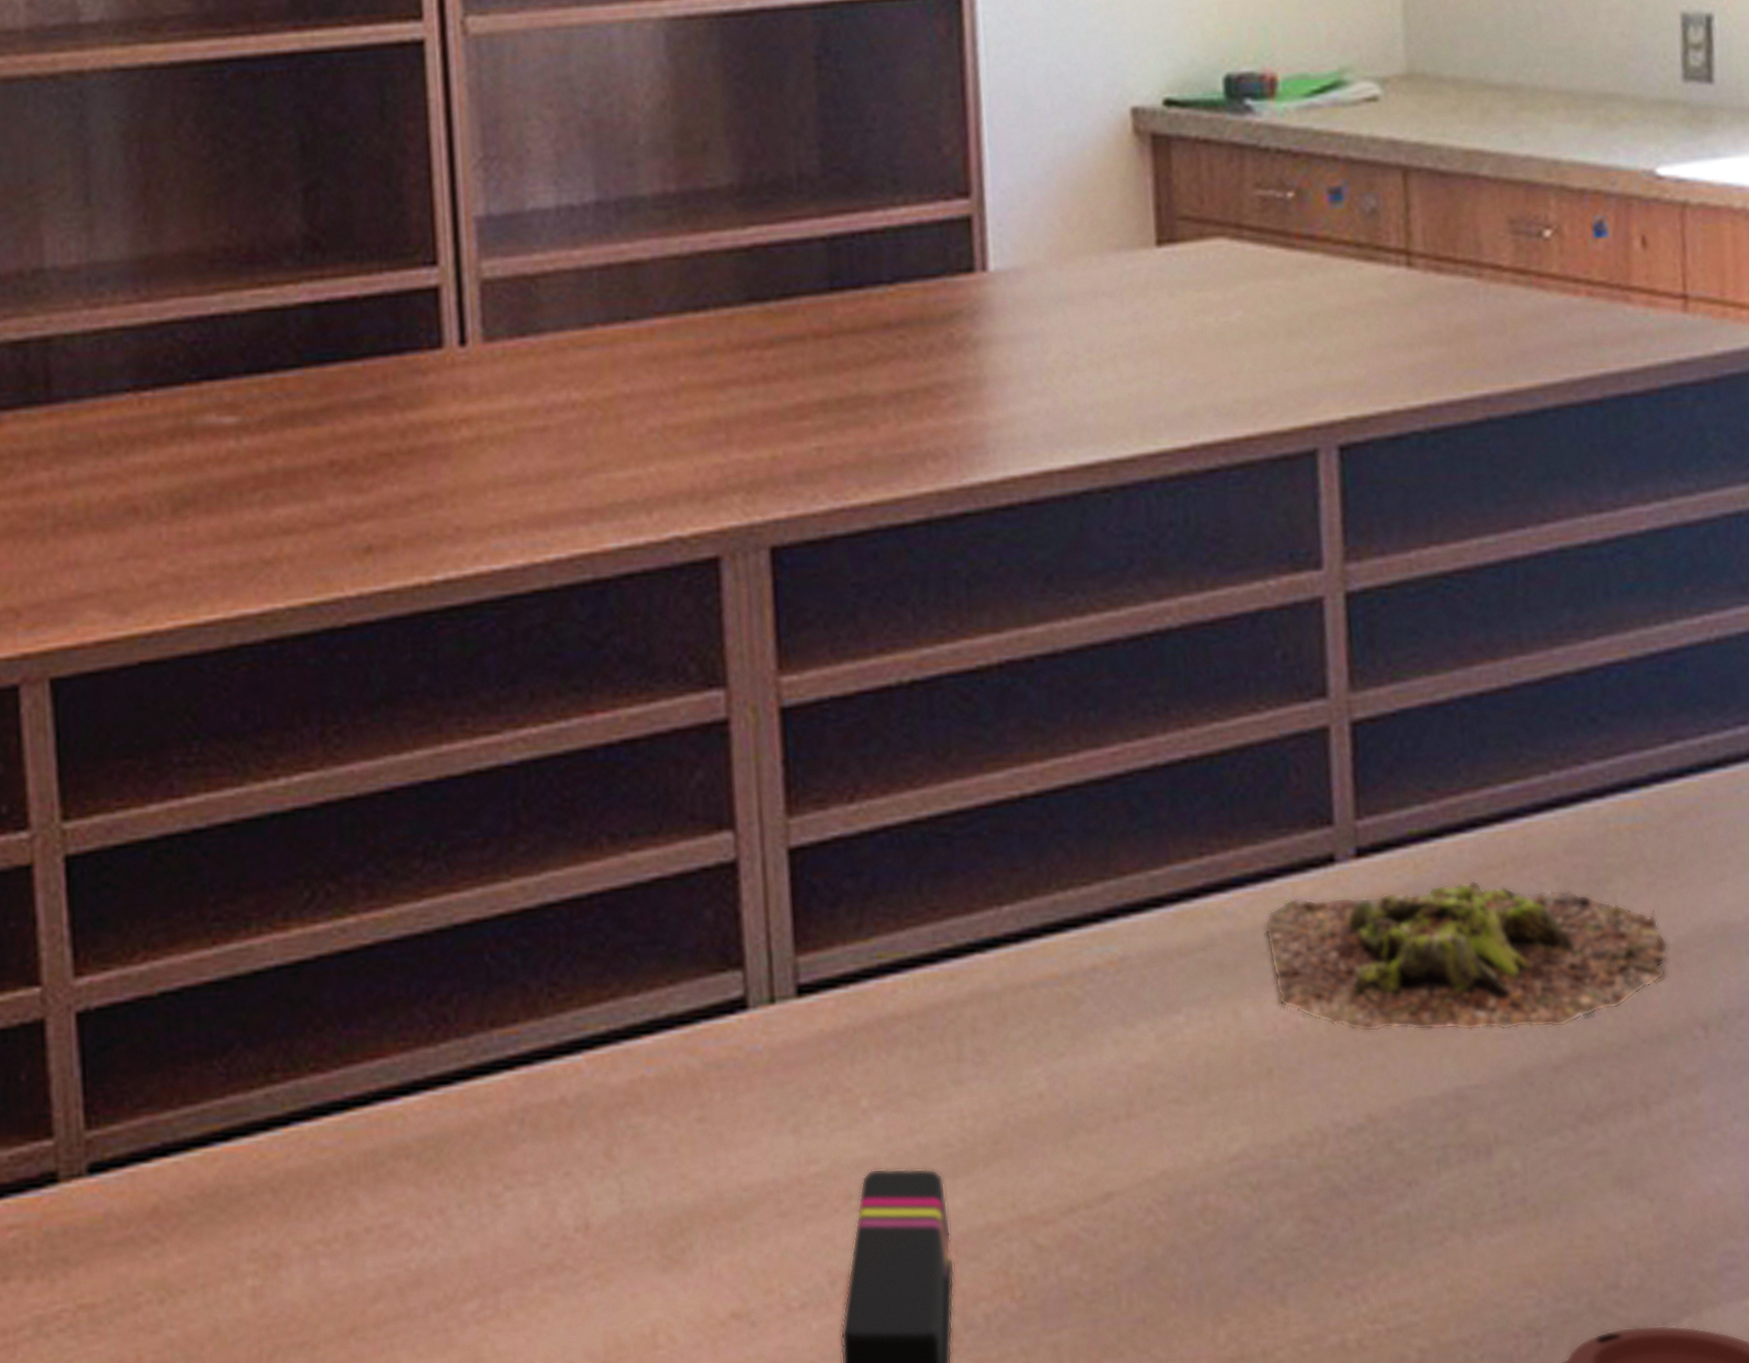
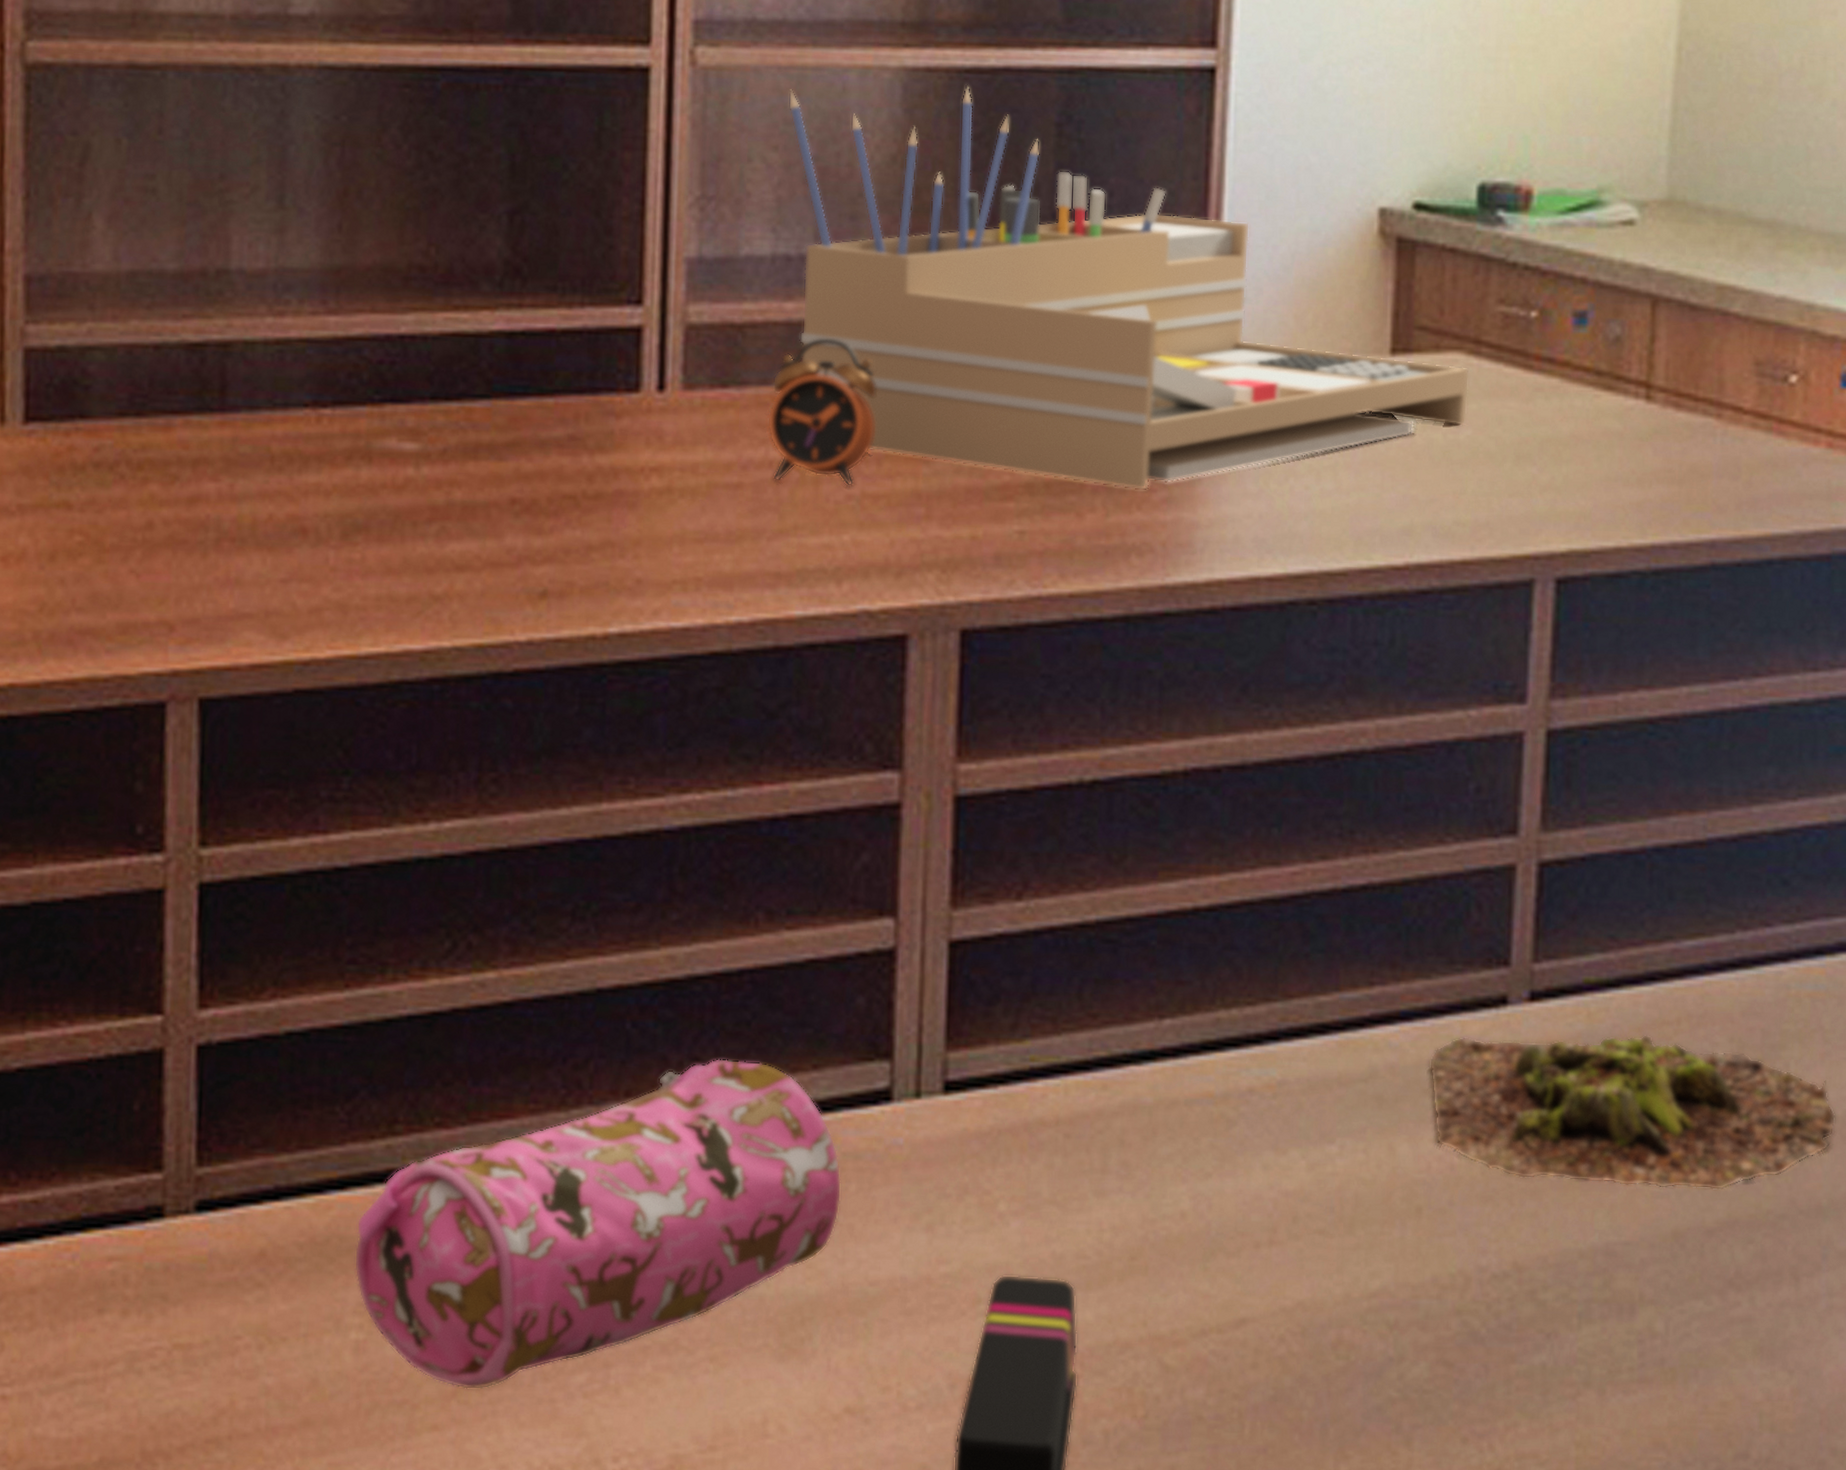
pencil case: none [243,981,708,1326] -> present [354,1059,842,1390]
desk organizer: none [557,30,1236,399] -> present [788,86,1470,491]
alarm clock: none [565,281,670,421] -> present [766,338,876,486]

